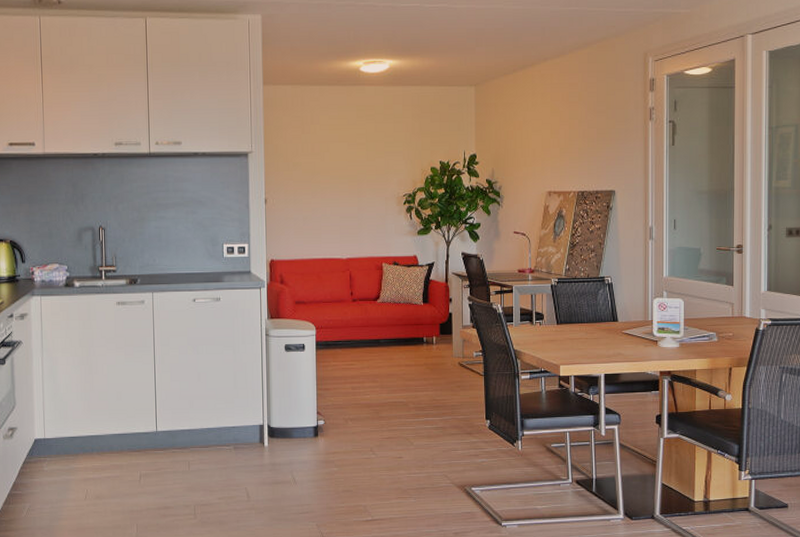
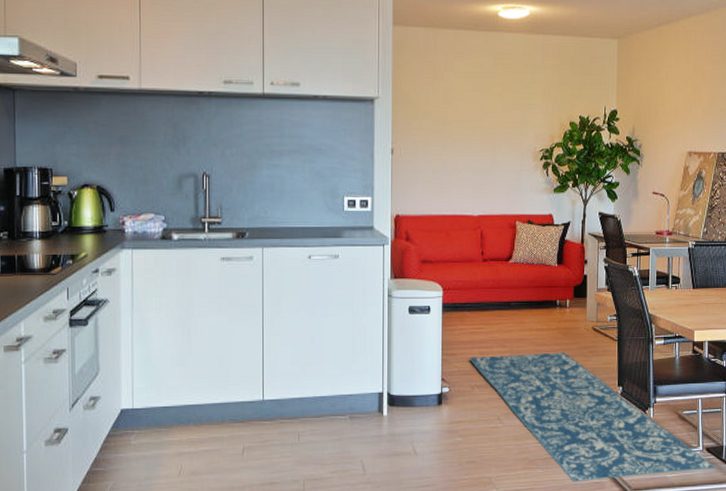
rug: none [341,387,585,512] -> present [468,352,715,482]

